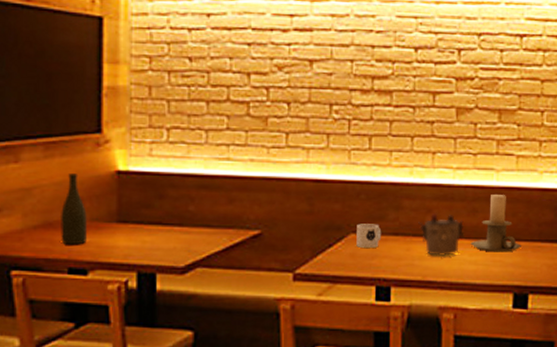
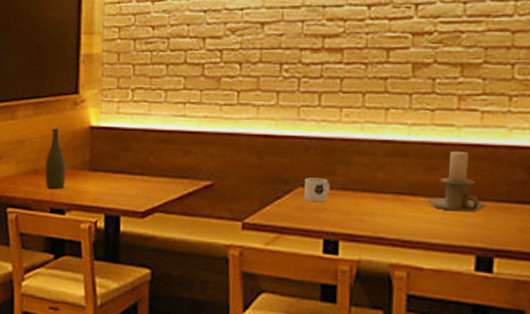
teapot: present [418,212,465,256] -> none [369,168,420,213]

